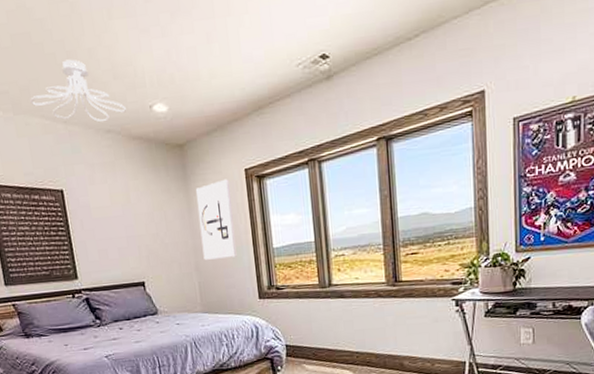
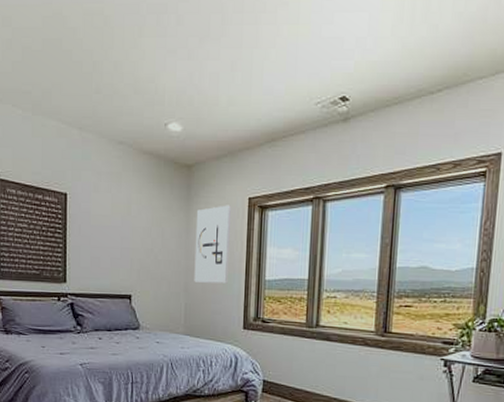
ceiling light fixture: present [30,59,127,123] -> none [50,69,142,133]

